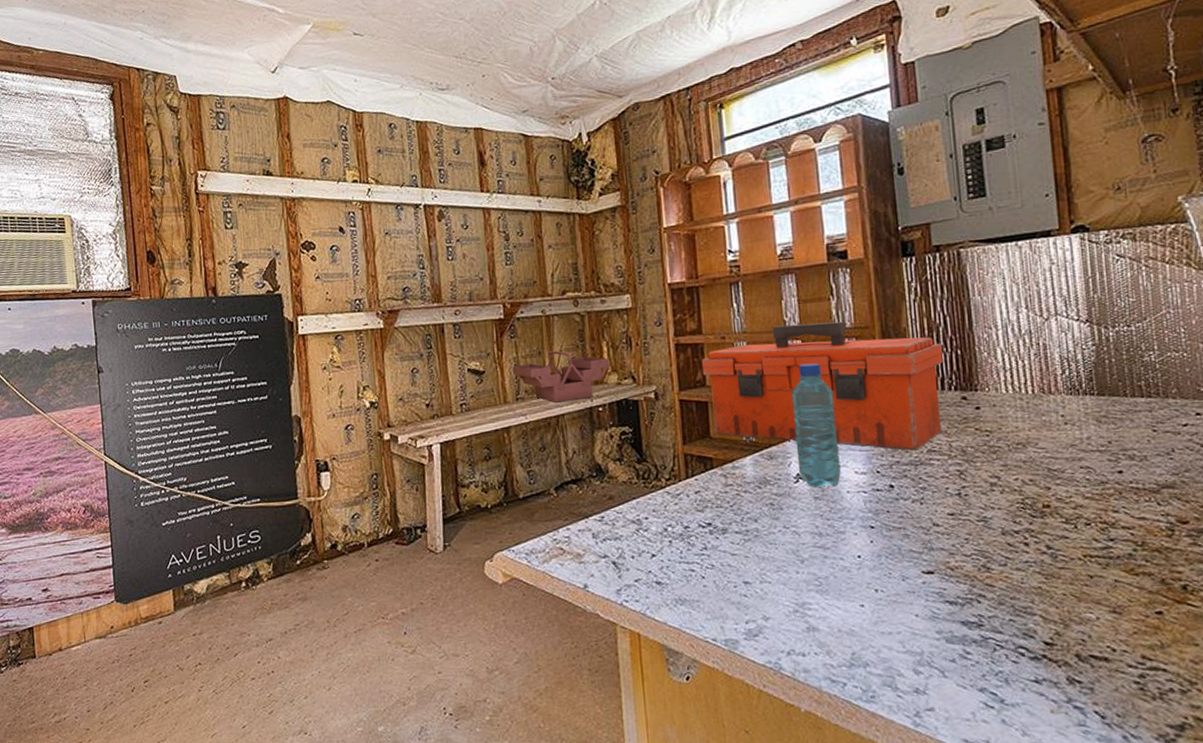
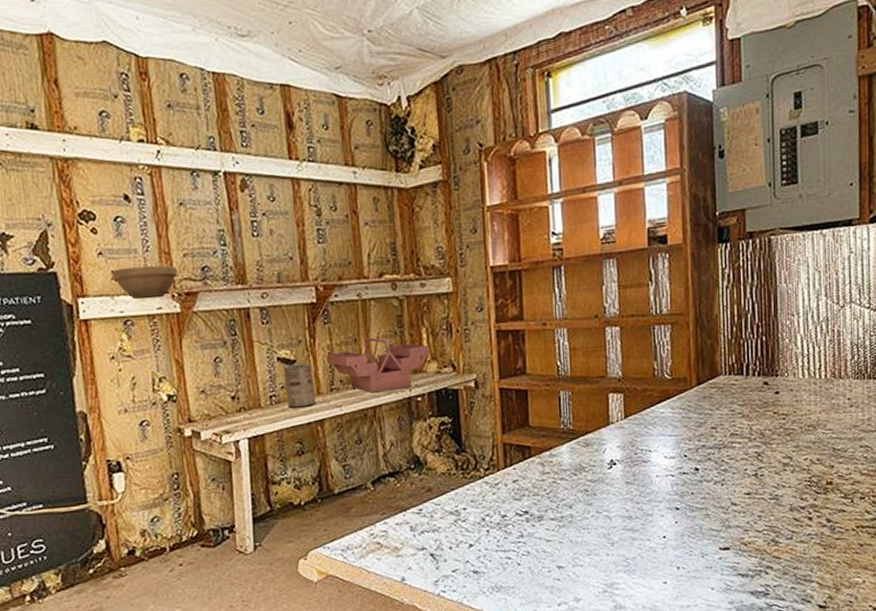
flower pot: none [326,287,382,317] -> present [111,265,178,300]
paint can: none [473,374,503,417] -> present [284,363,316,409]
toolbox: present [701,321,943,450] -> none [522,308,749,434]
water bottle: present [791,363,841,488] -> none [608,350,652,473]

